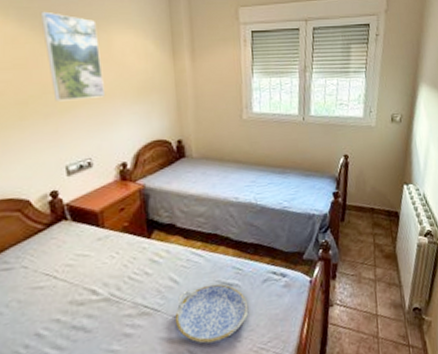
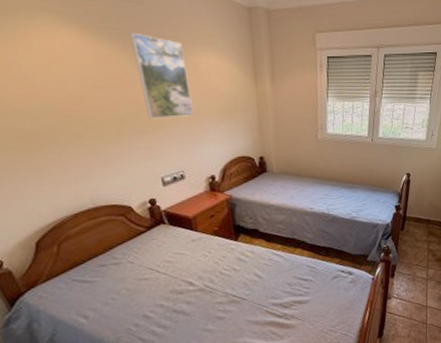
serving tray: present [174,284,249,344] -> none [259,279,320,326]

